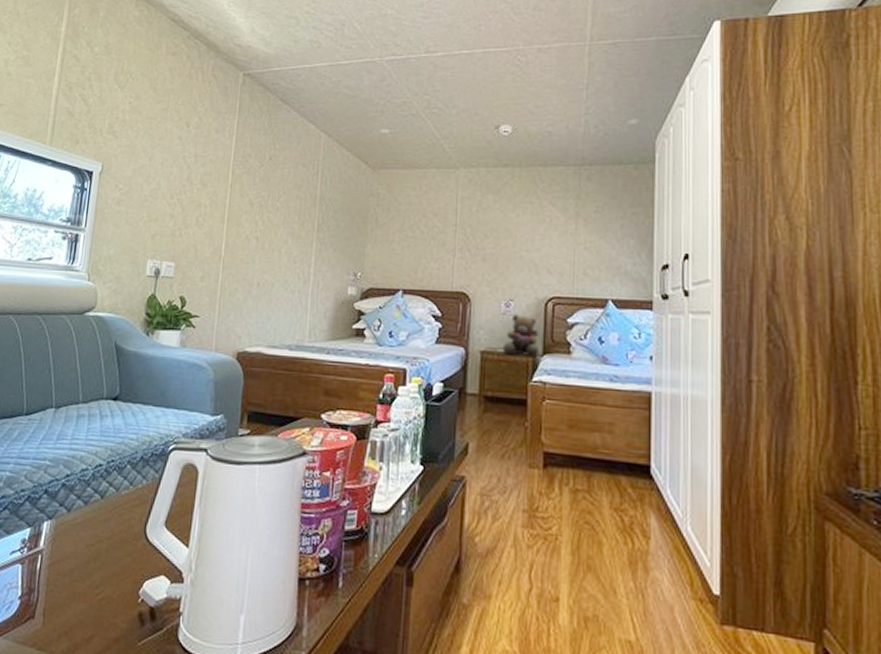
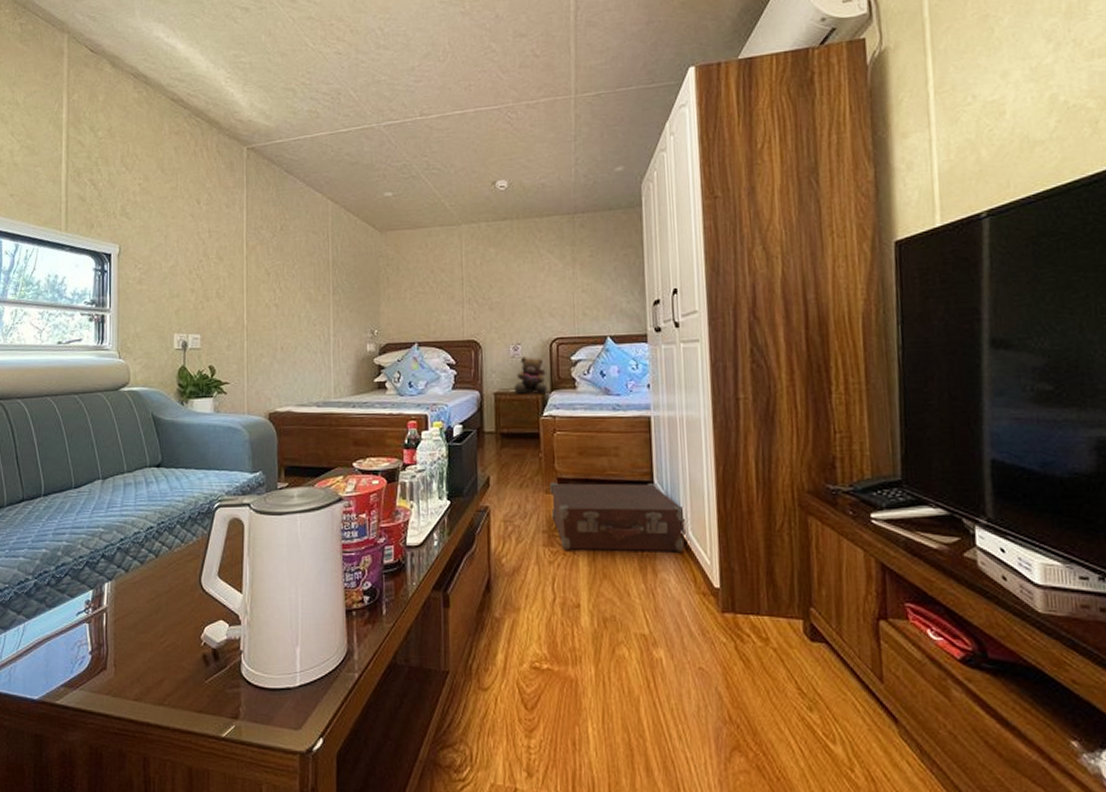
suitcase: none [534,456,684,550] -> present [550,482,685,552]

